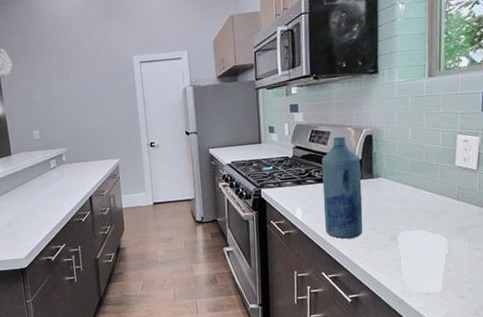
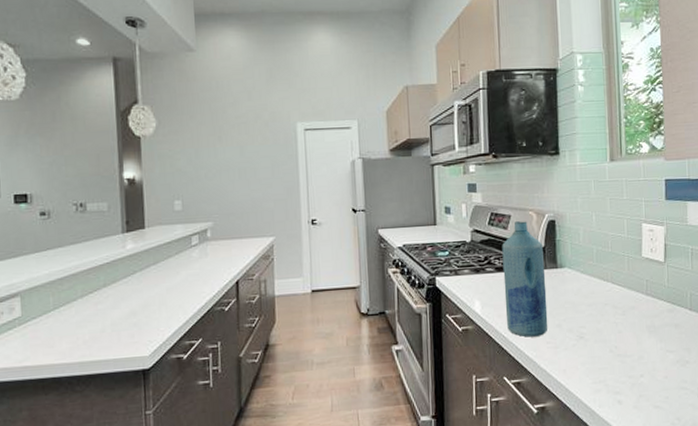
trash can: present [397,229,448,293] -> none [585,328,640,403]

